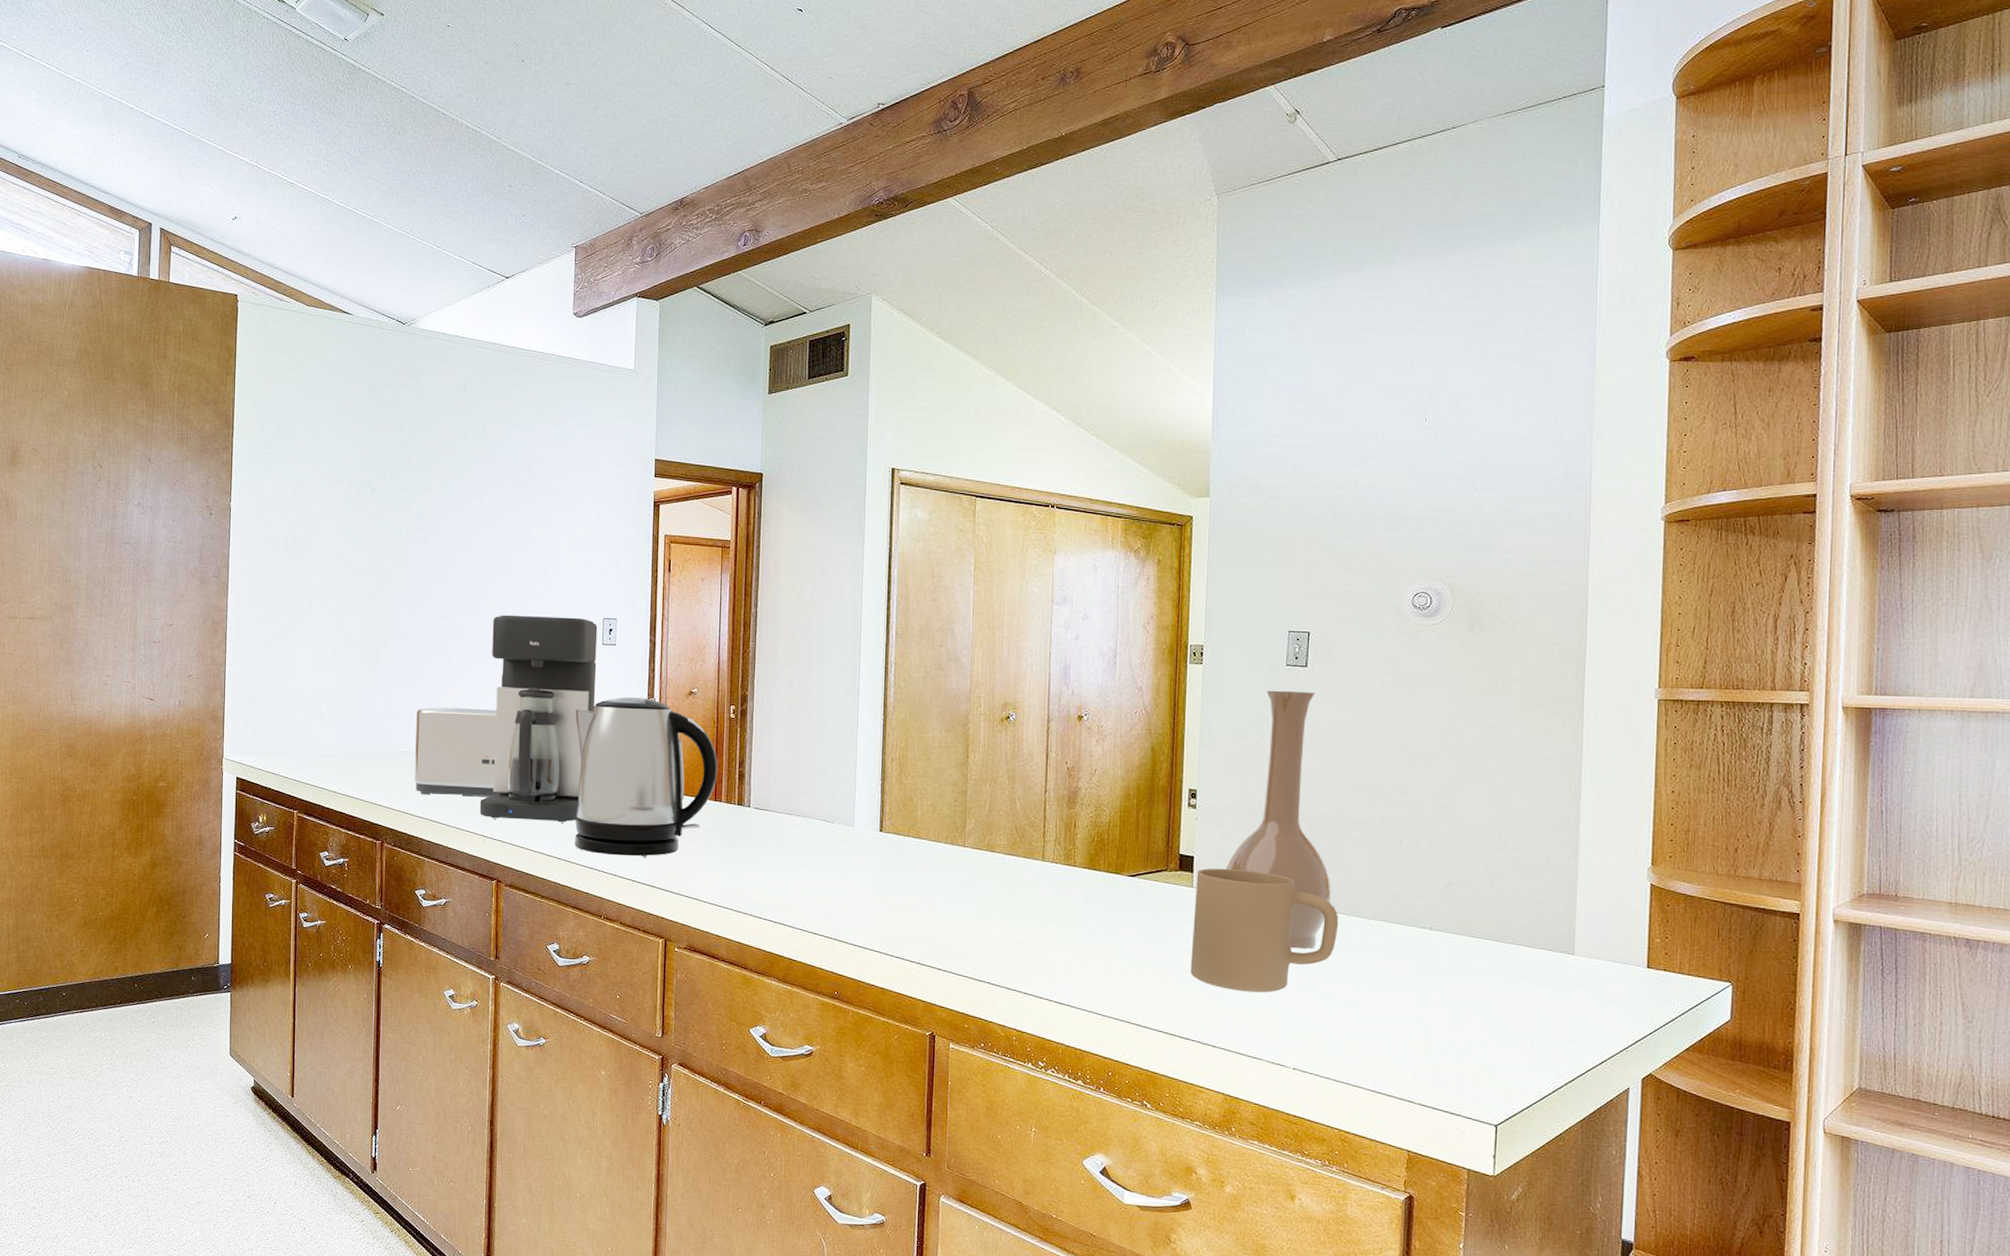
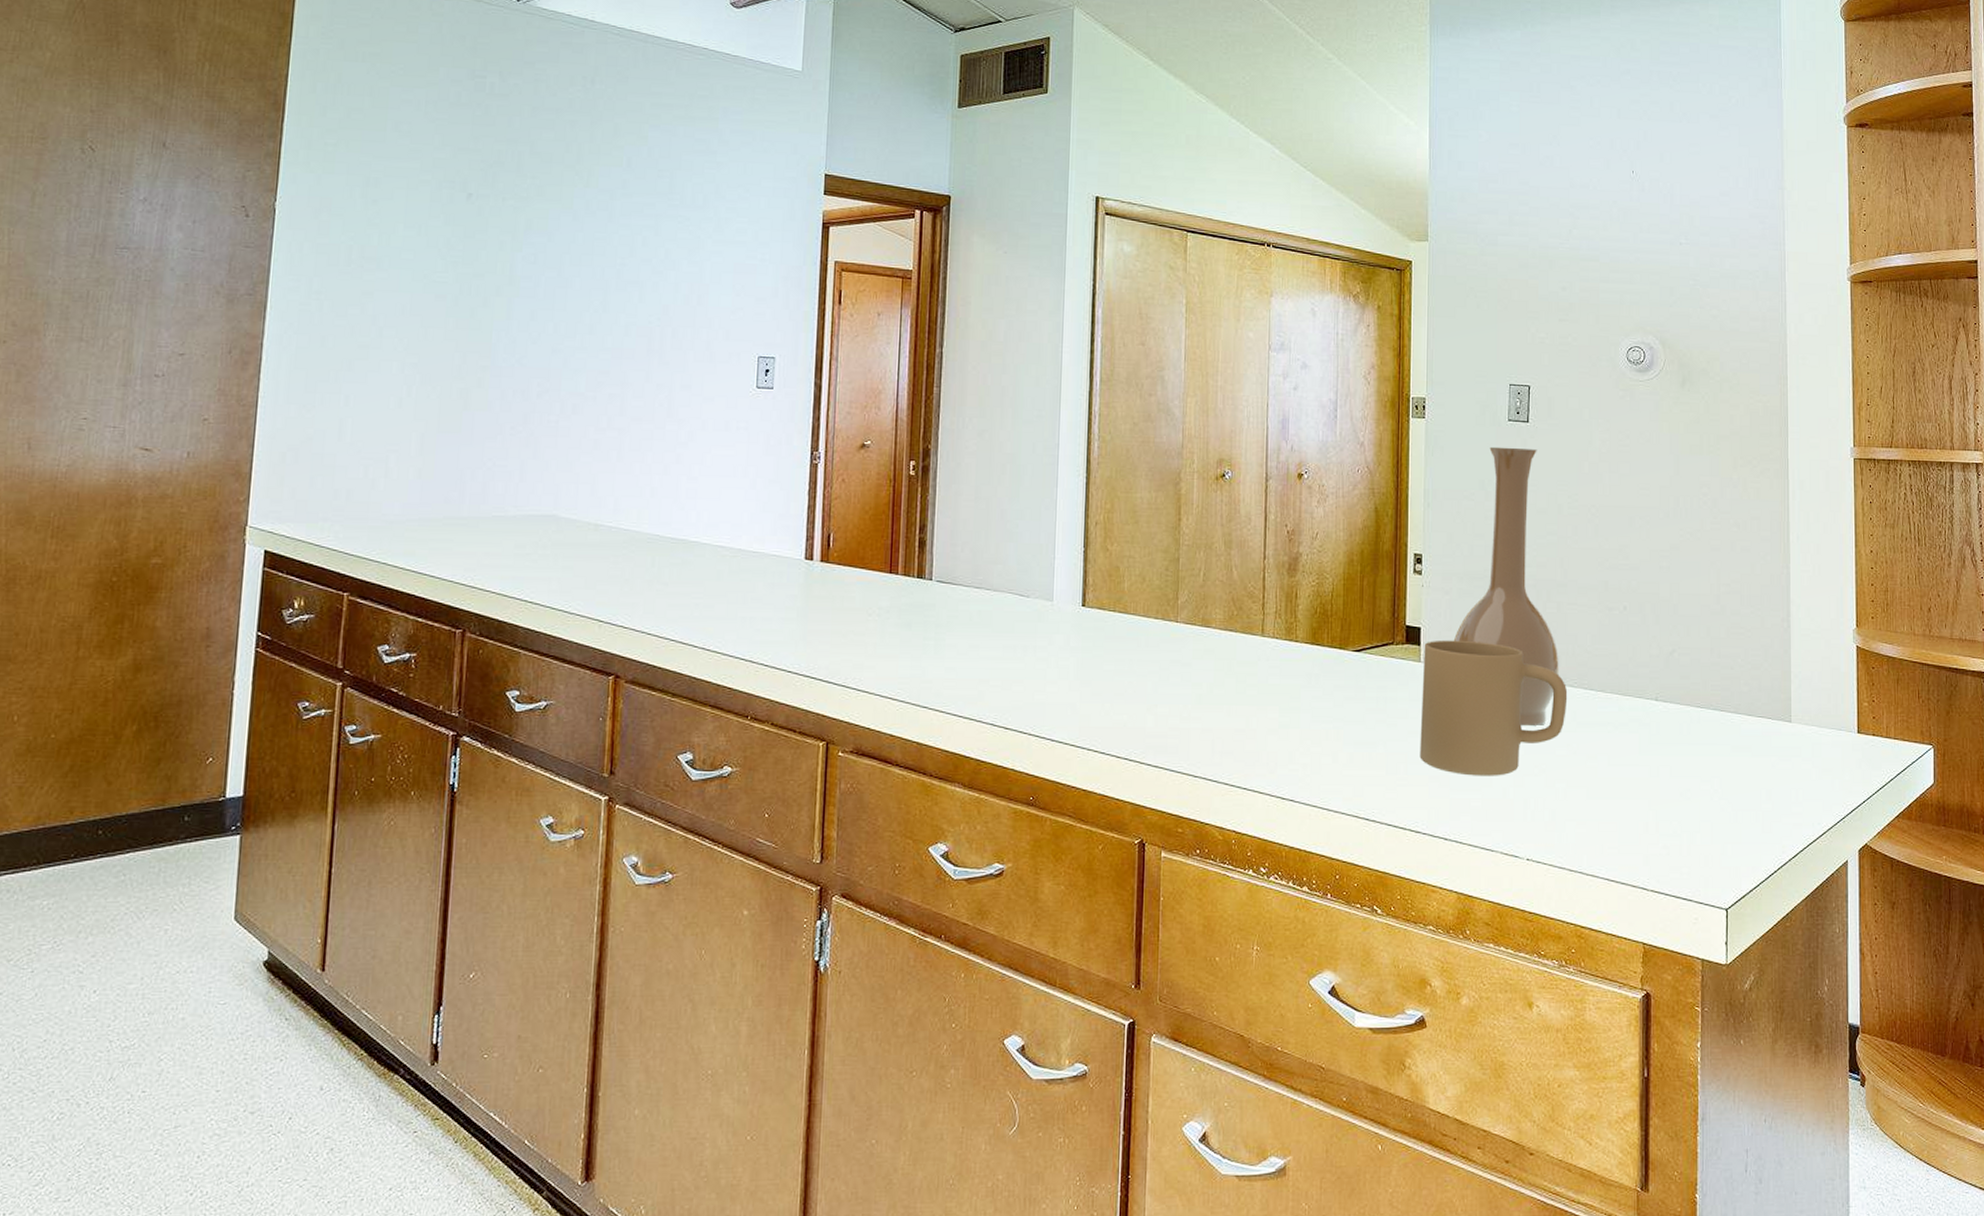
toaster: present [414,707,498,796] -> none [509,461,622,571]
coffee maker: present [479,614,598,823] -> none [594,350,751,603]
kettle: present [575,696,718,857] -> none [716,449,895,642]

